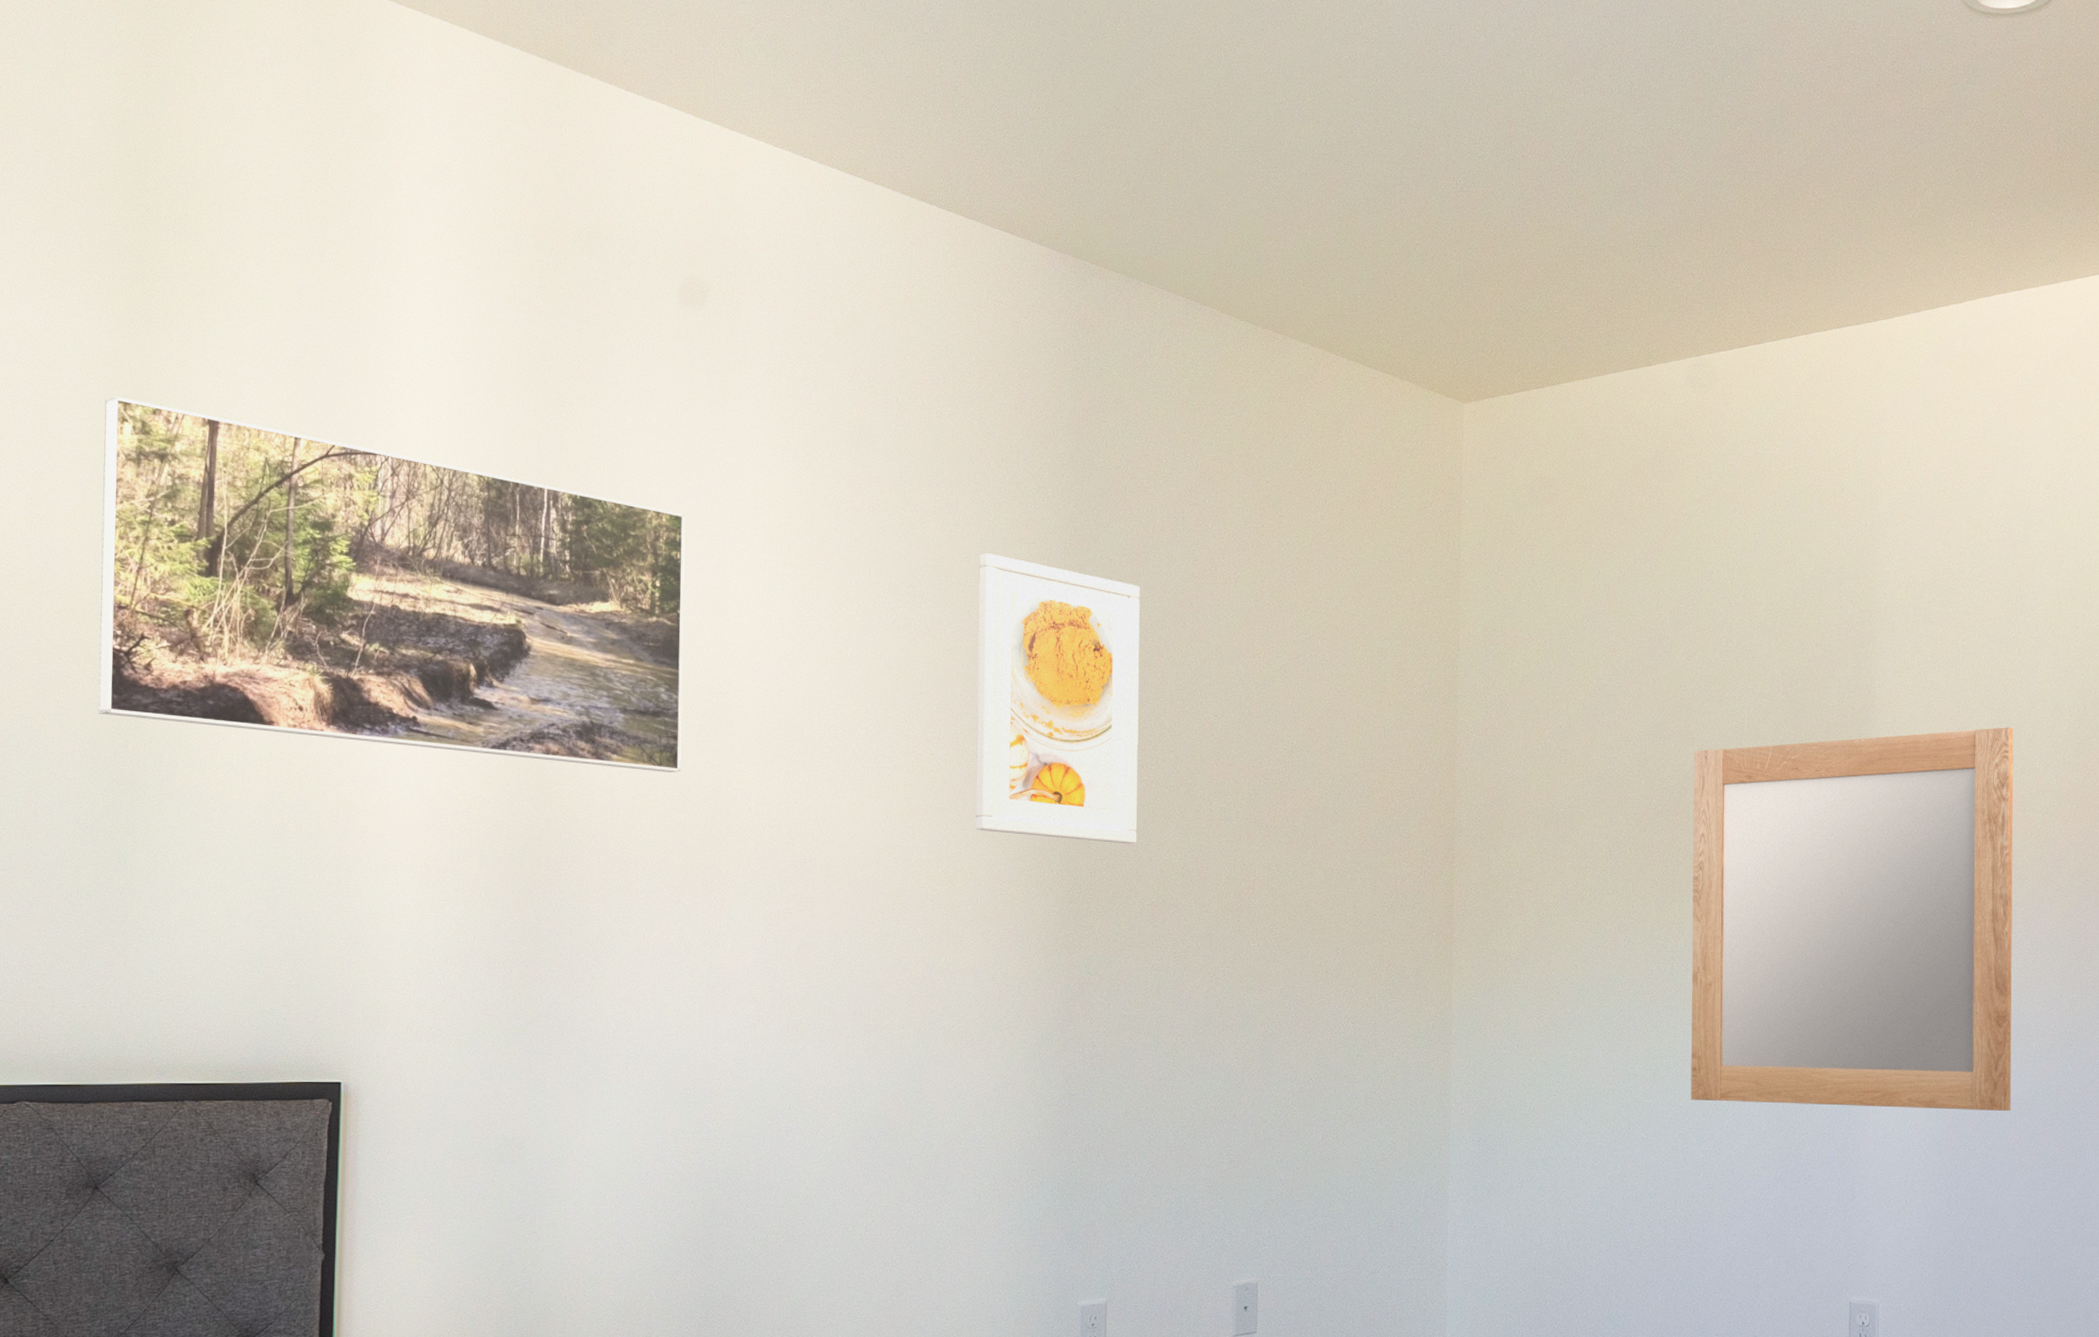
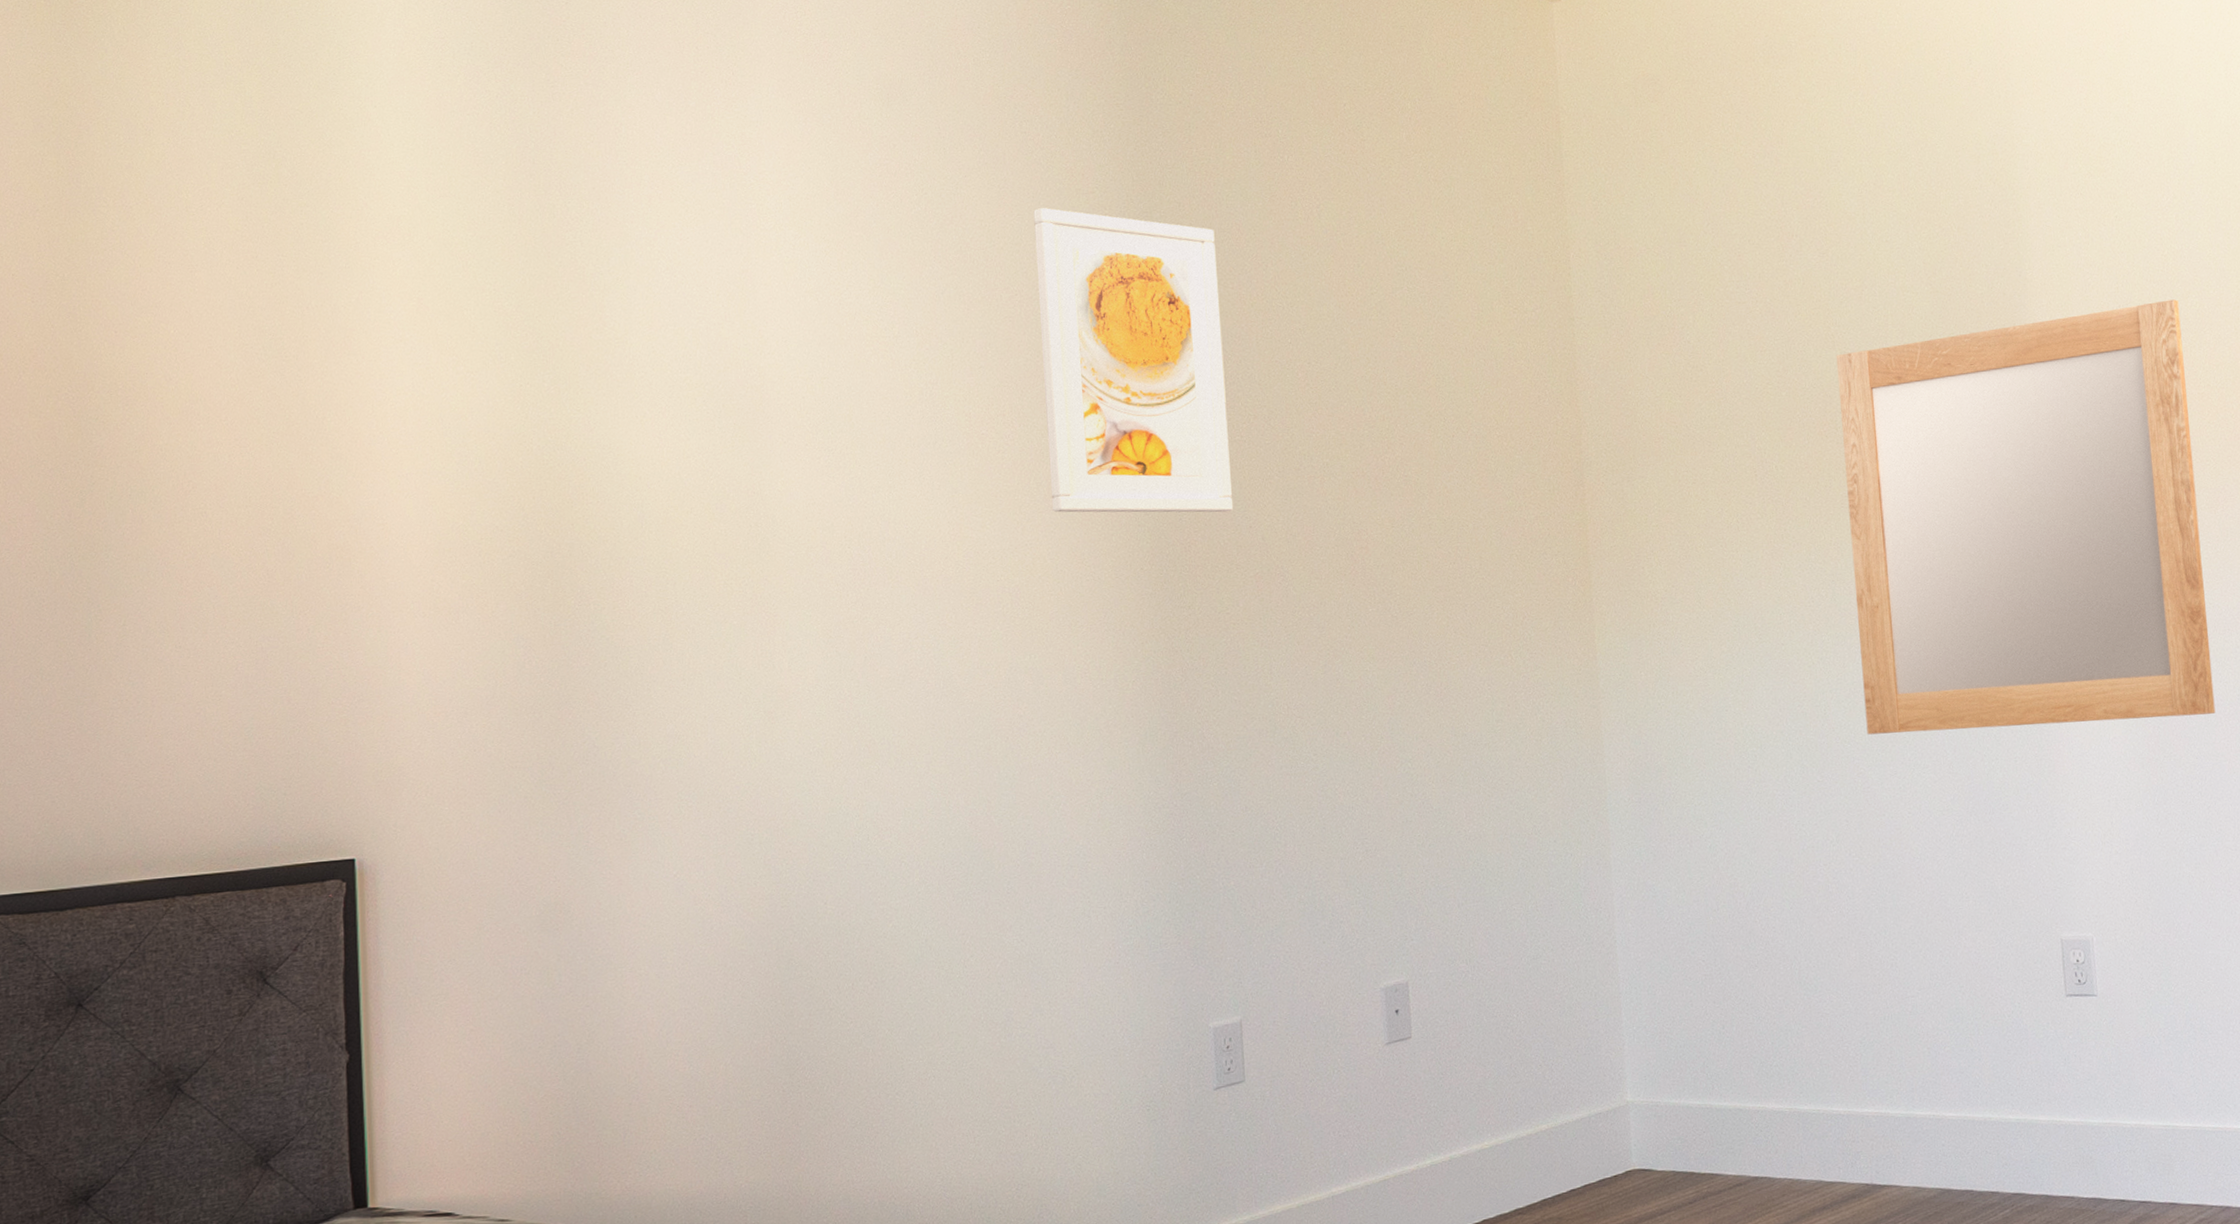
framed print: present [98,396,685,773] -> none [33,118,717,480]

